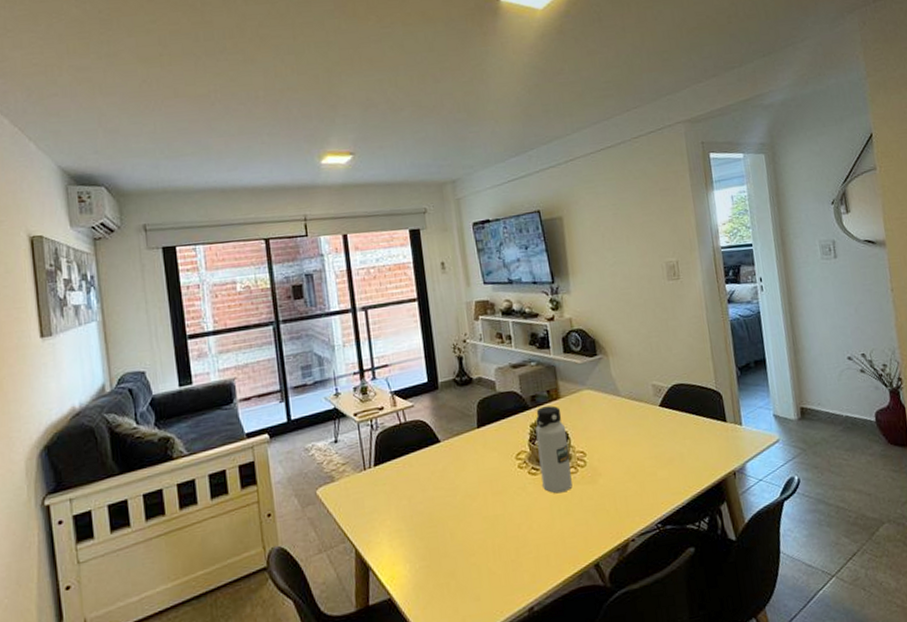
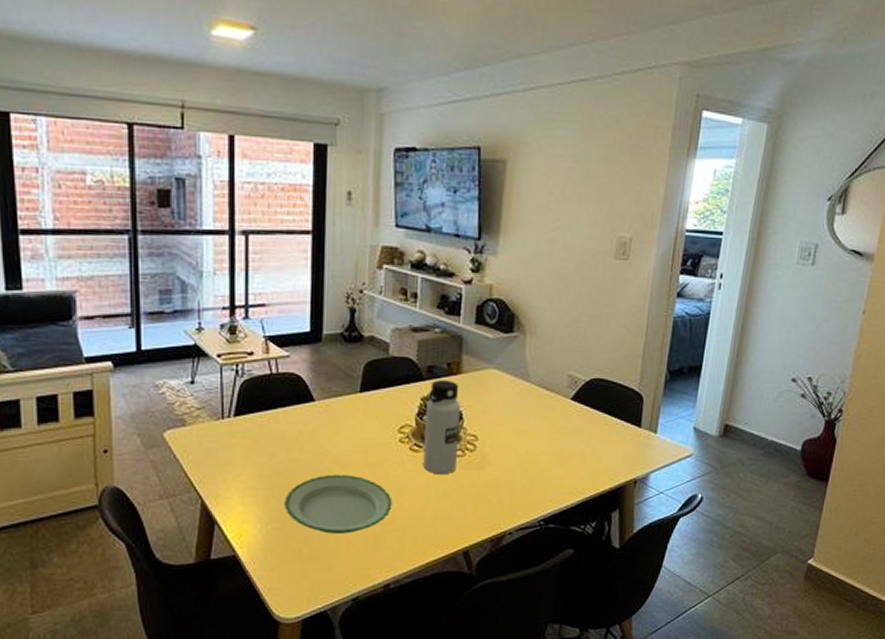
plate: none [427,505,523,565] -> present [284,474,393,534]

